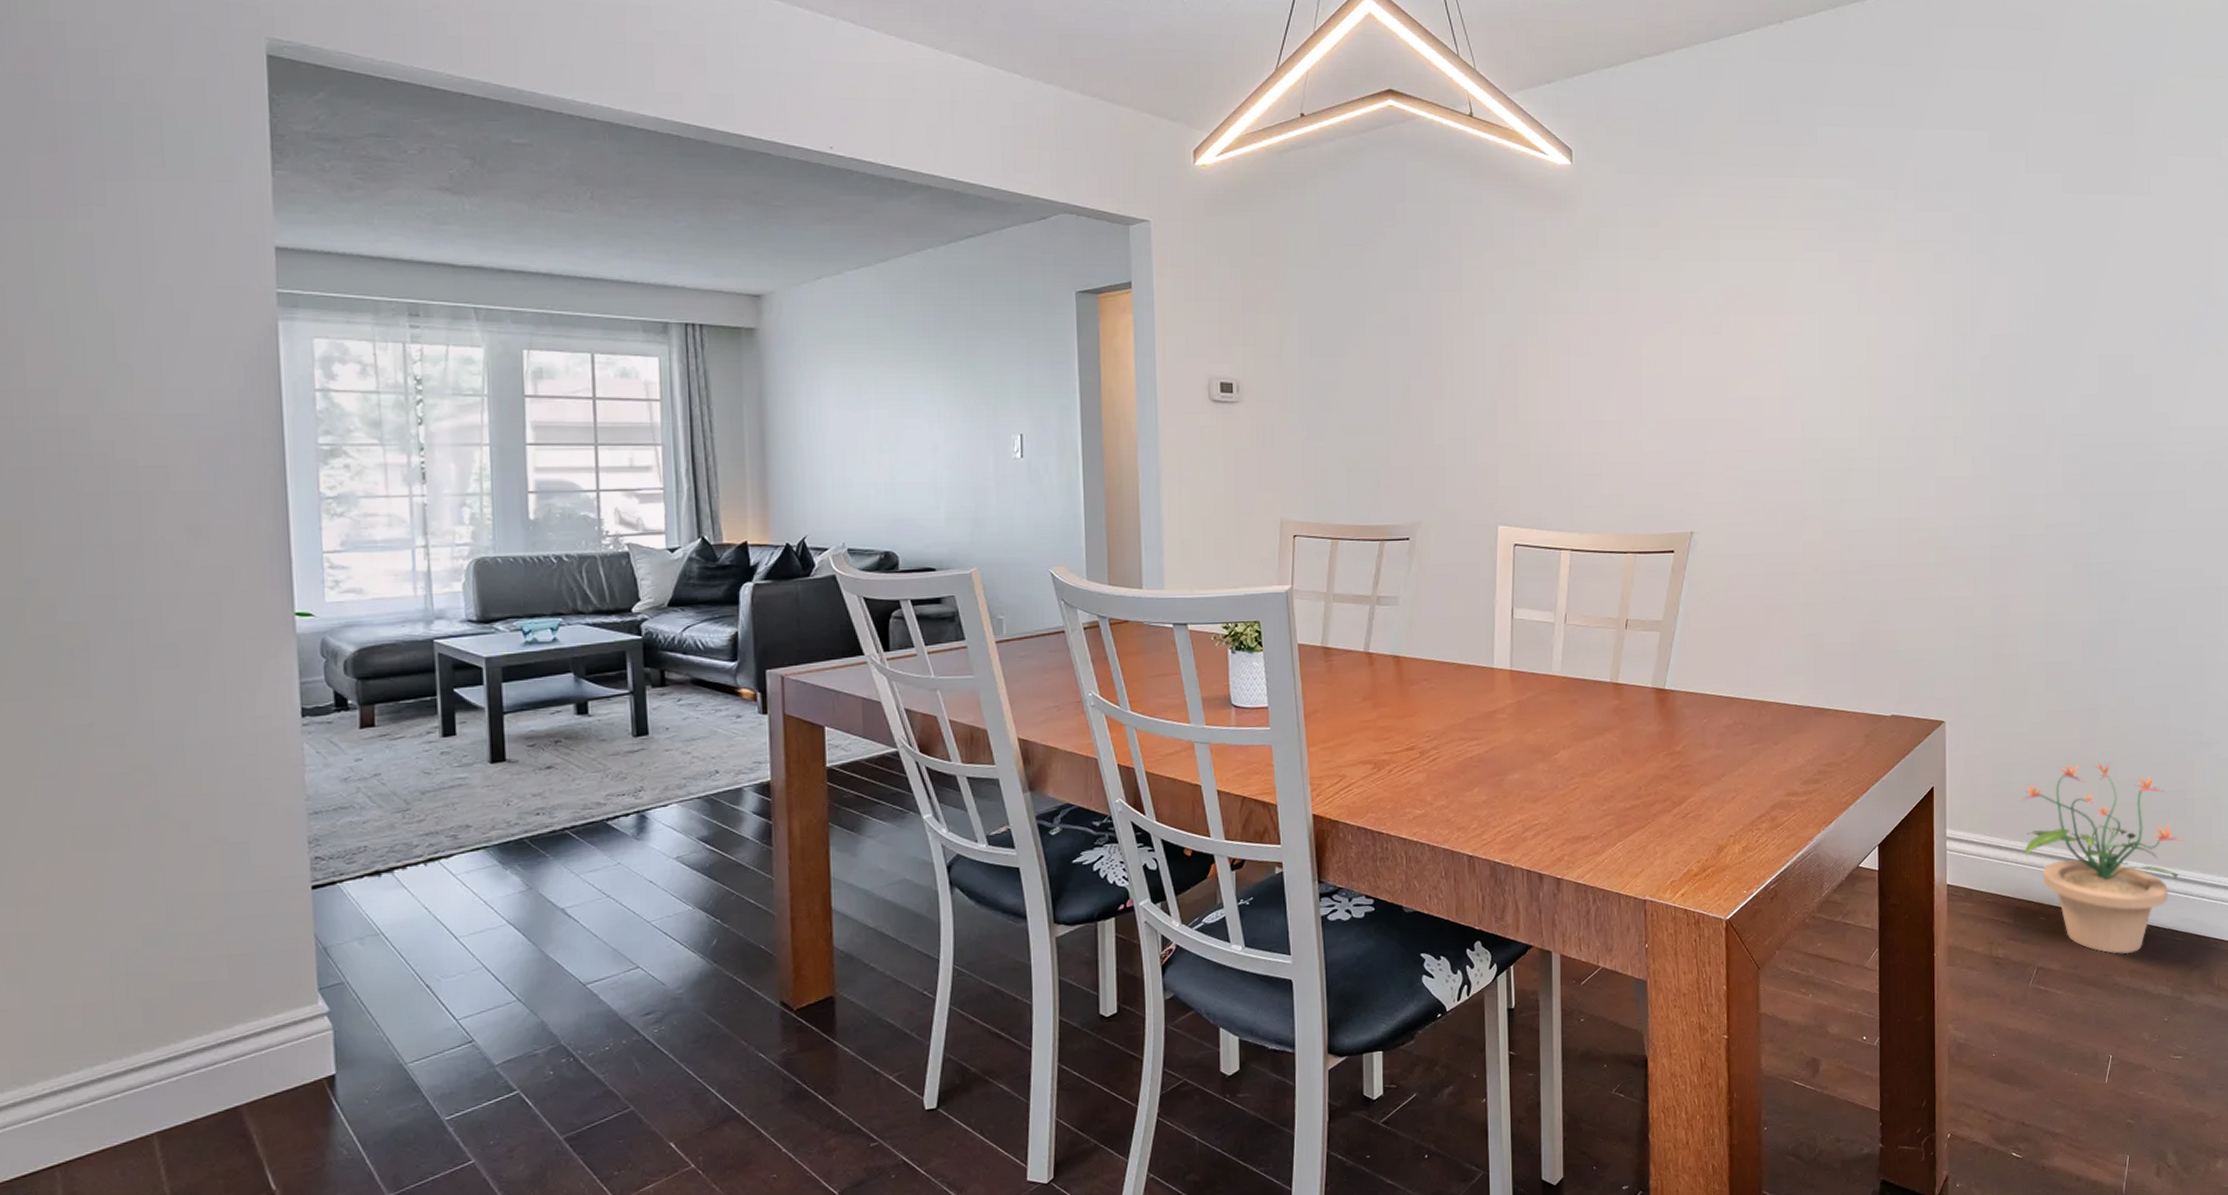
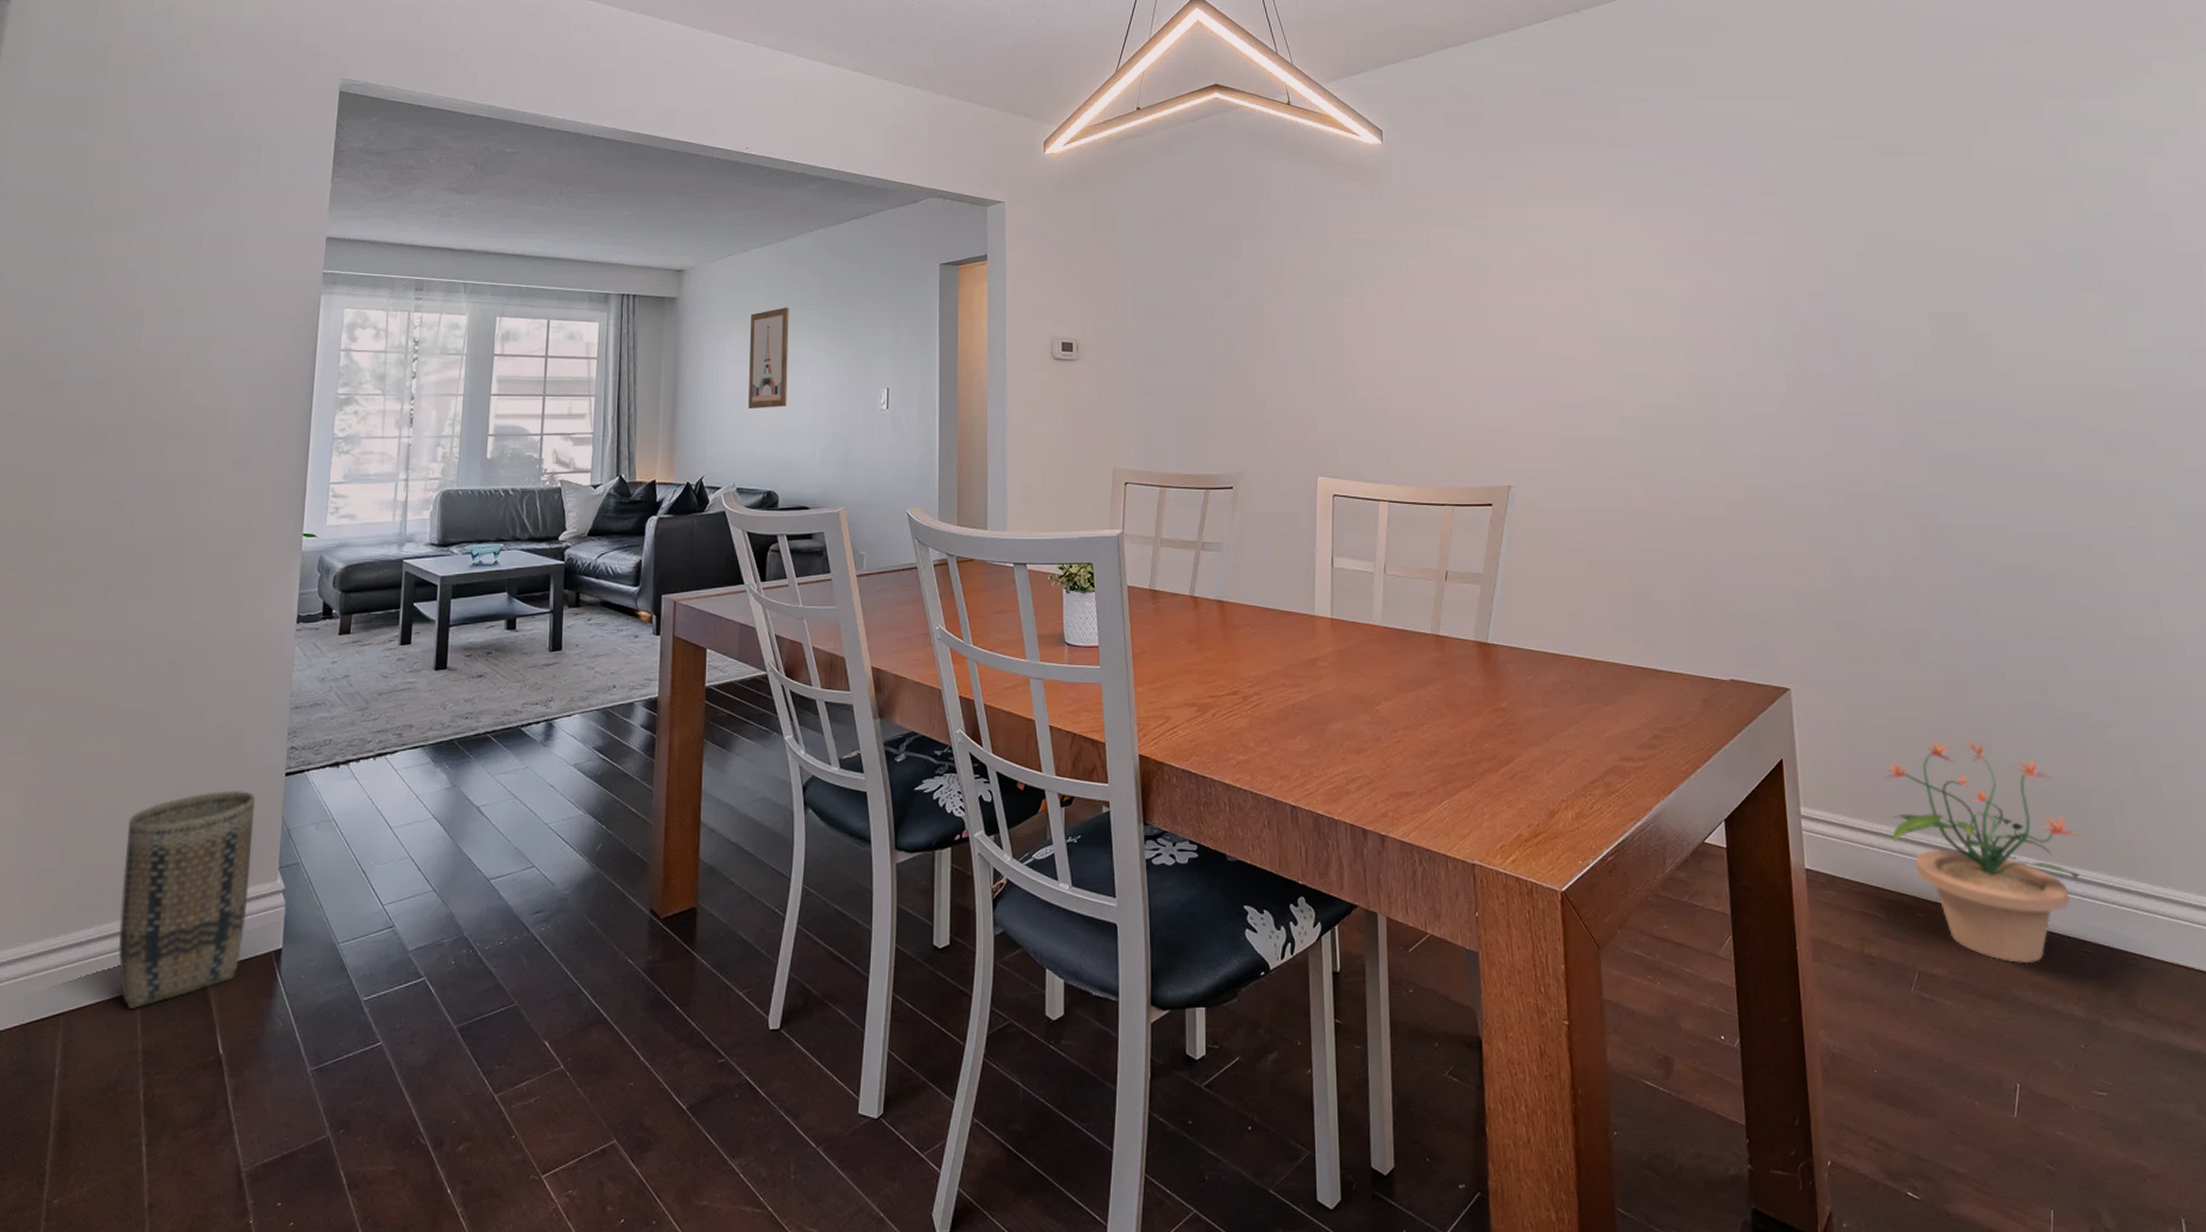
basket: none [108,909,285,1153] -> present [117,791,255,1009]
wall art: none [851,340,902,458] -> present [748,307,789,408]

